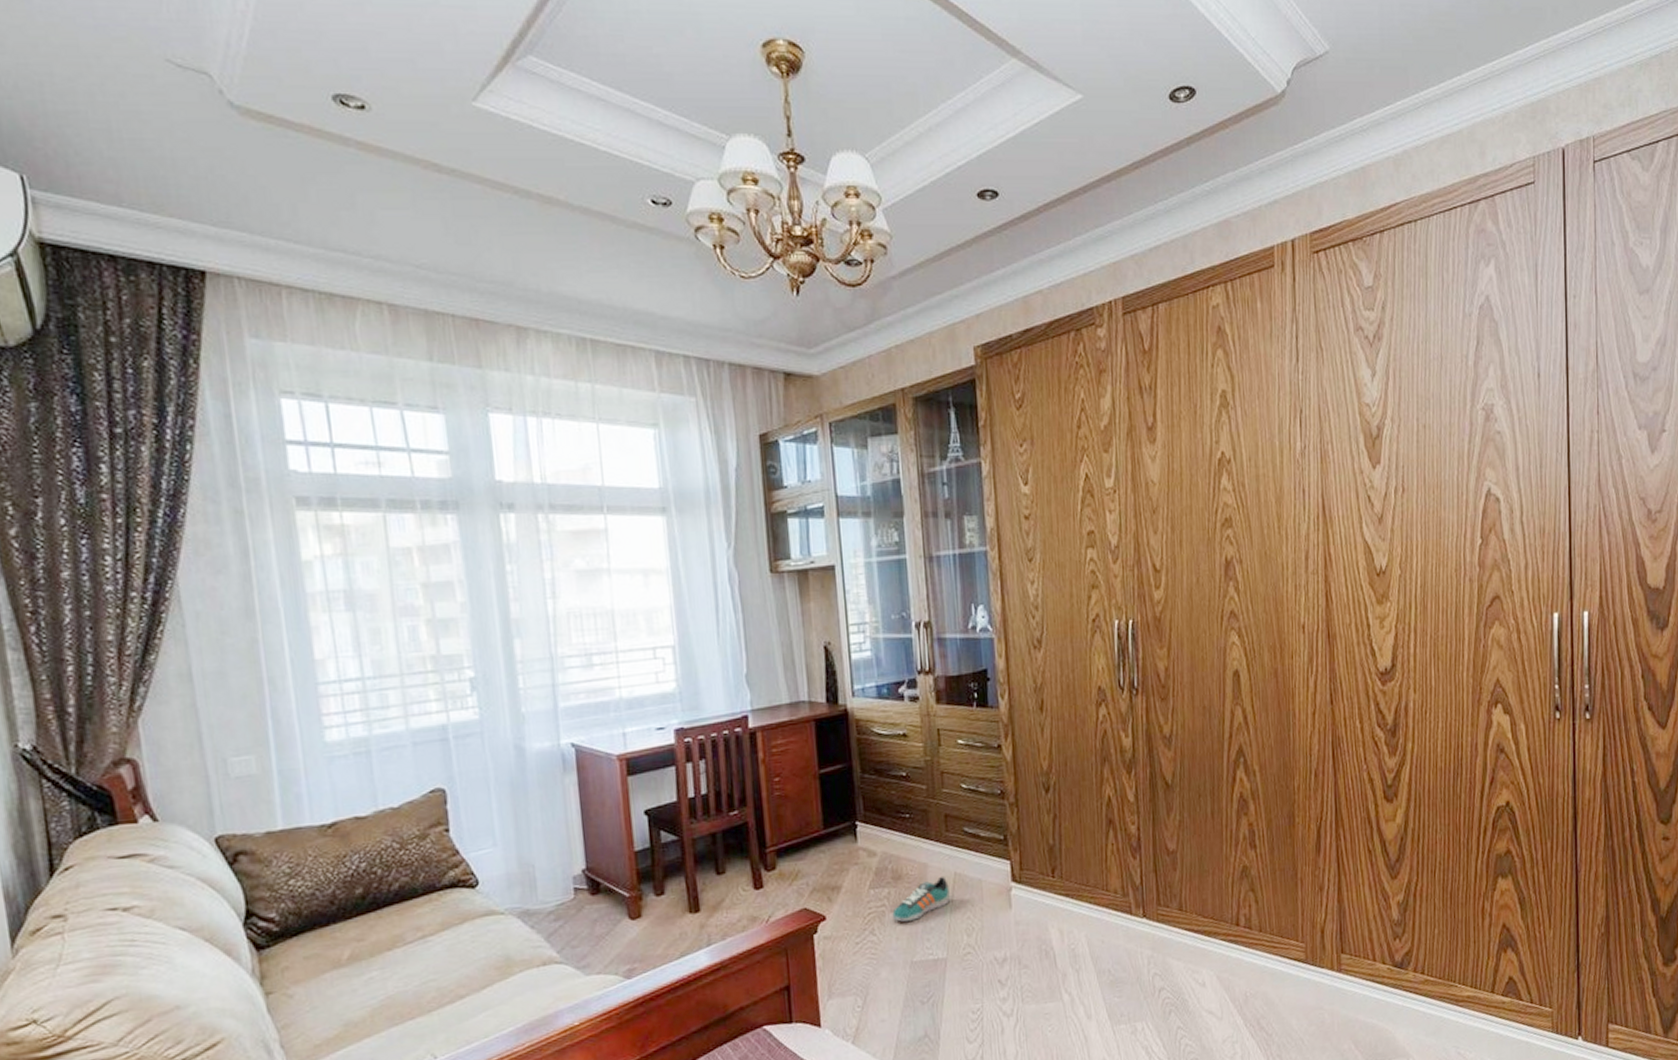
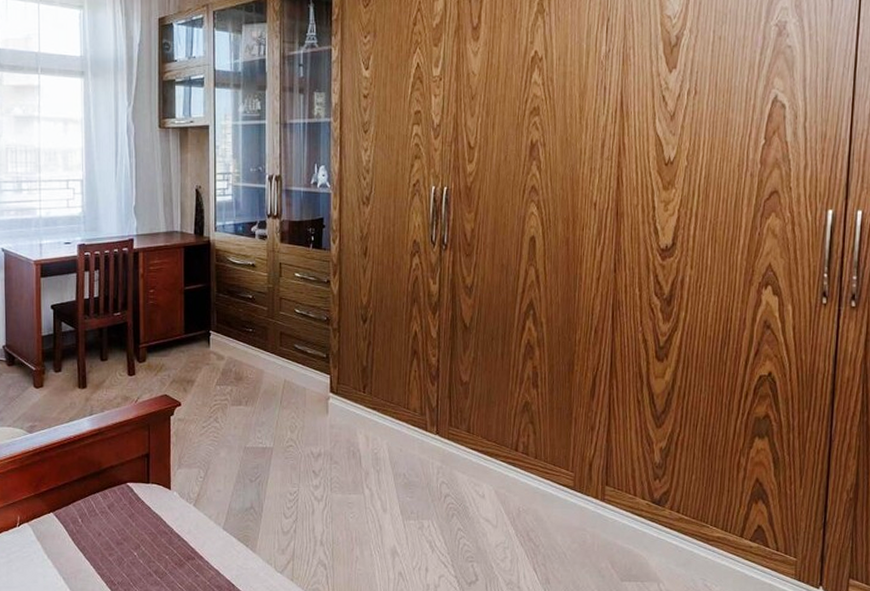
sneaker: present [892,876,950,922] -> none [233,381,279,414]

